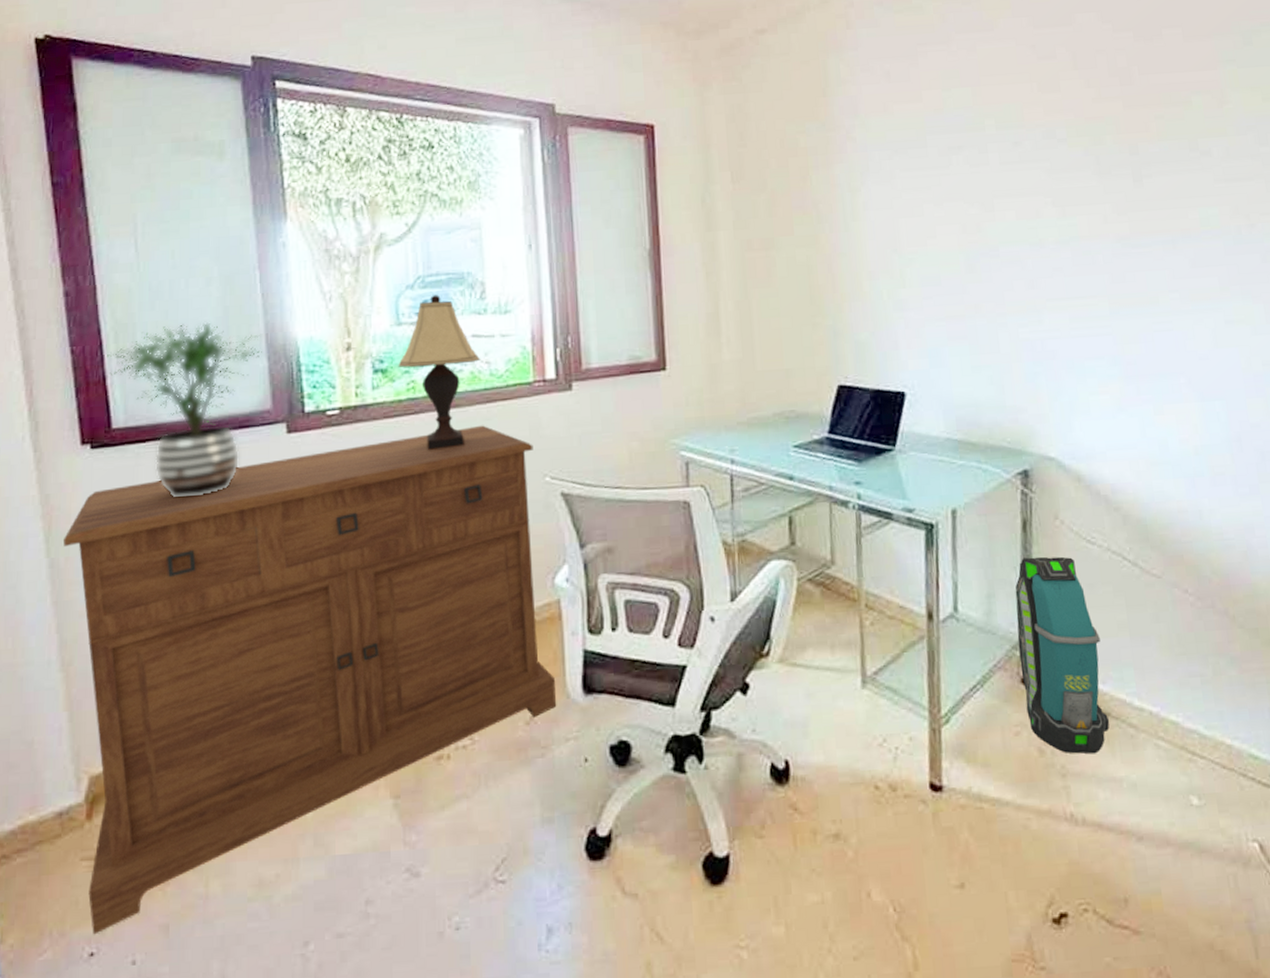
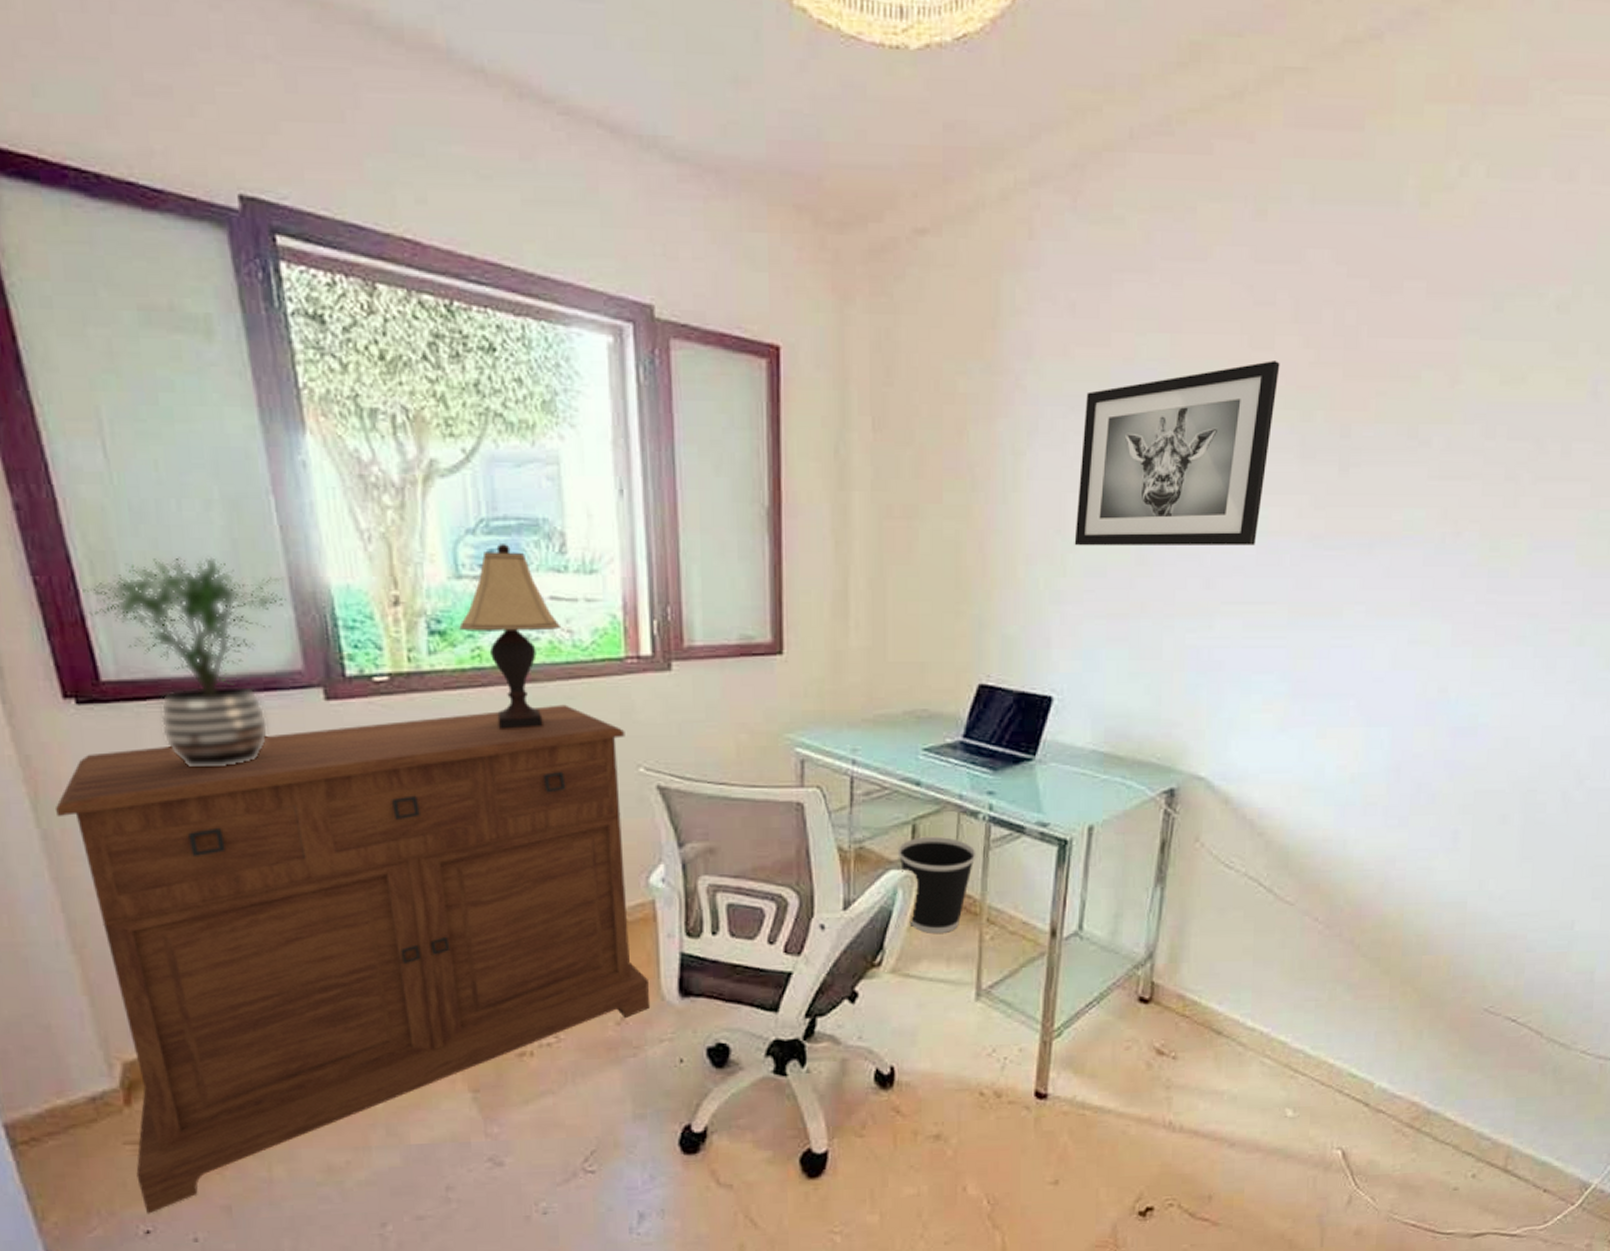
wastebasket: none [777,526,850,622] -> present [897,836,976,934]
wall art: none [906,100,1070,261] -> present [1074,361,1280,547]
backpack: present [1015,556,1110,754] -> none [1139,878,1223,1069]

